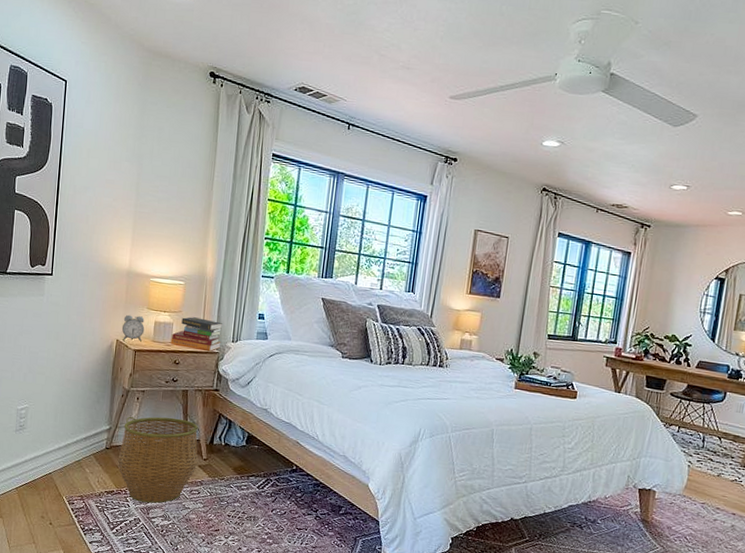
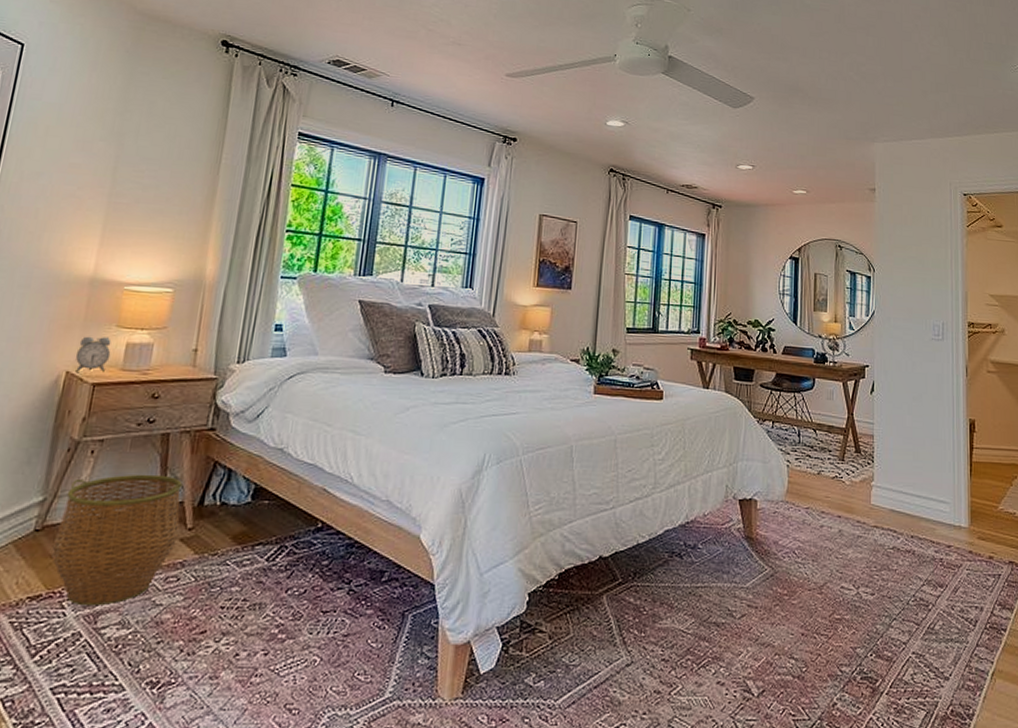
books: present [170,317,222,352] -> none [147,334,224,379]

